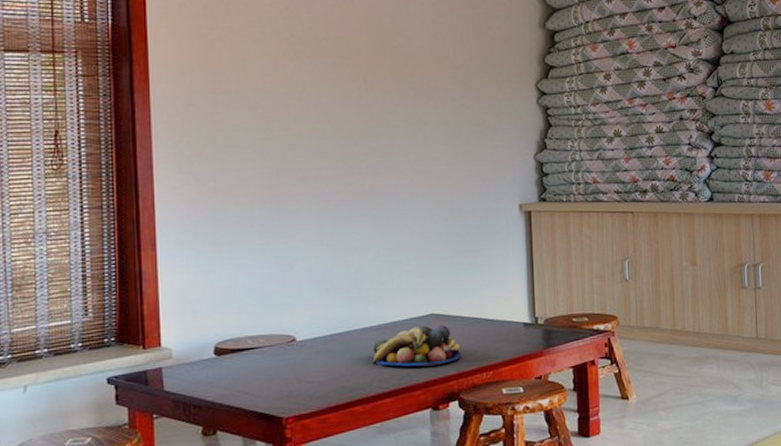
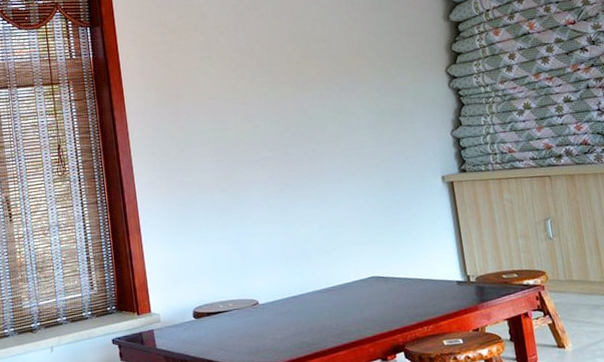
fruit bowl: present [373,325,462,367] -> none [324,286,403,324]

